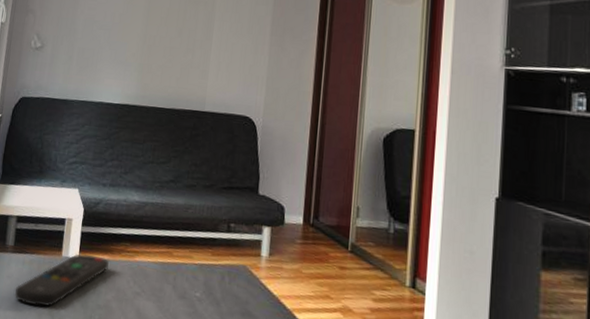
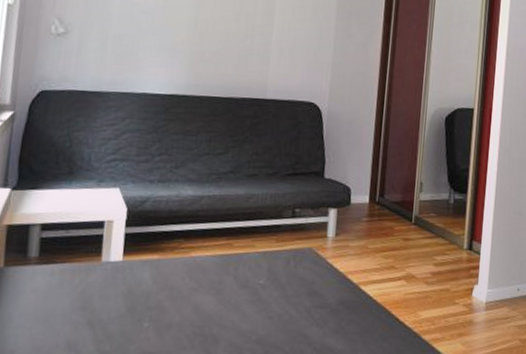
remote control: present [15,253,109,307] -> none [42,255,160,317]

